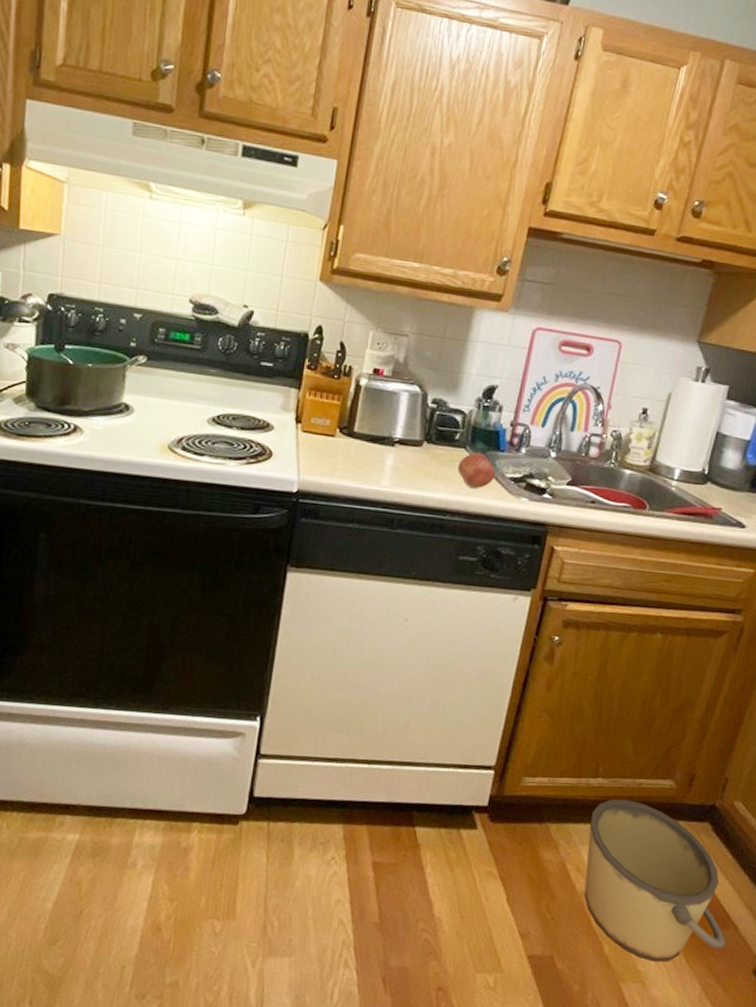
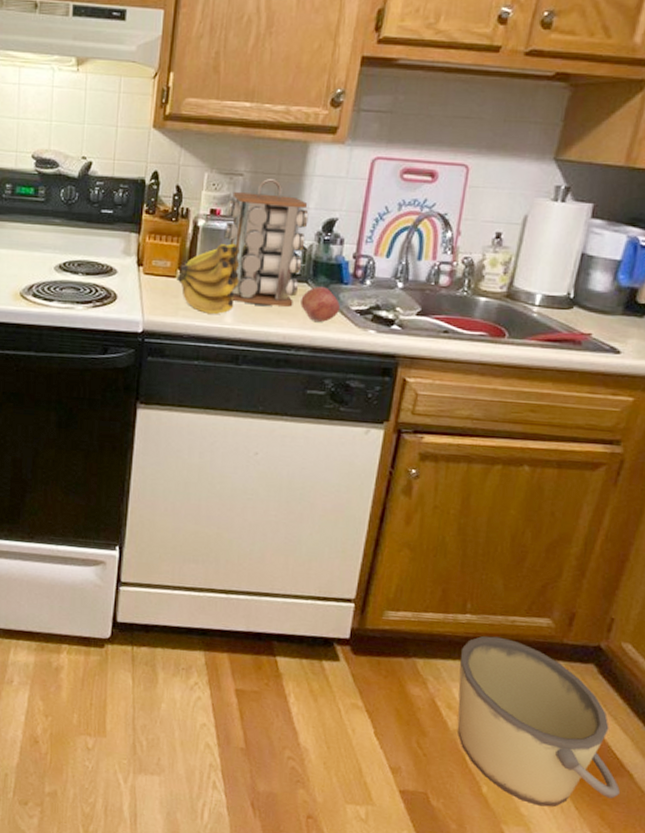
banana: none [335,404,402,476] -> present [176,243,241,314]
spice rack: none [386,340,470,472] -> present [224,178,309,307]

